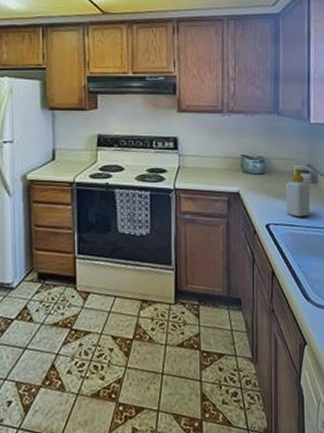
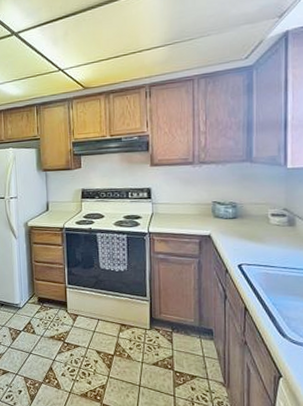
soap bottle: present [285,168,310,217] -> none [259,212,287,259]

